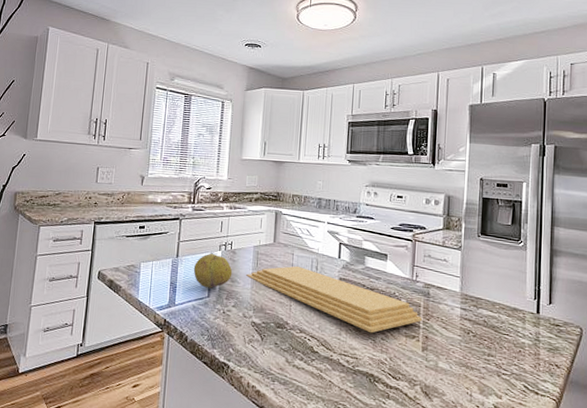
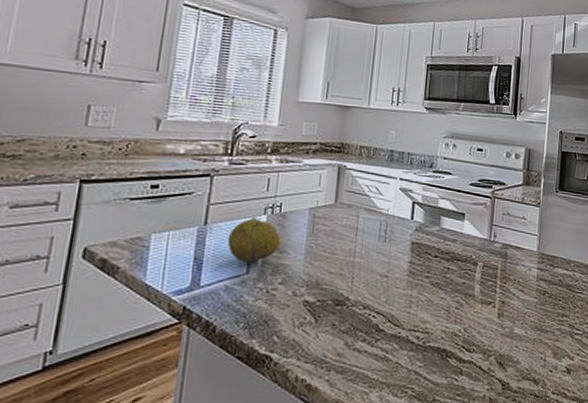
cutting board: present [246,266,422,333] -> none [299,230,499,303]

